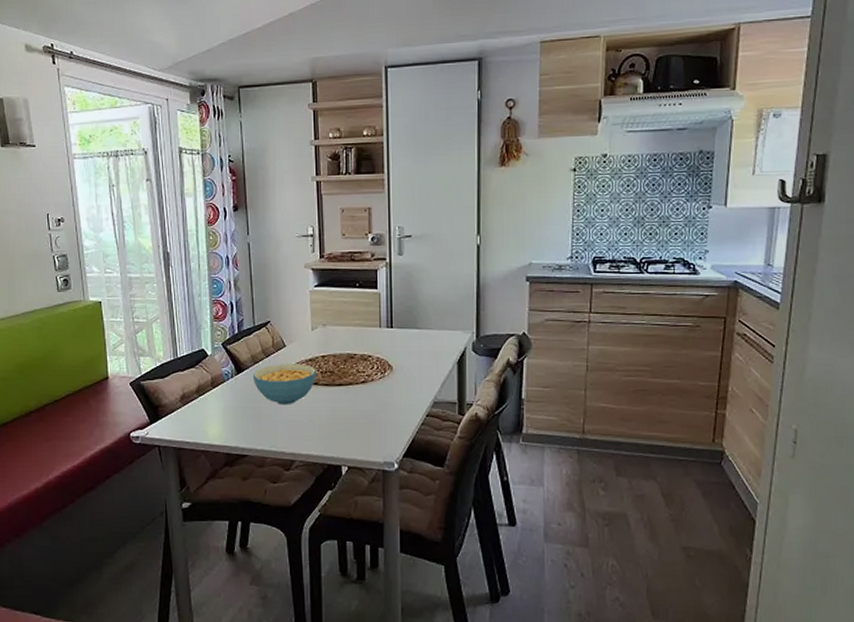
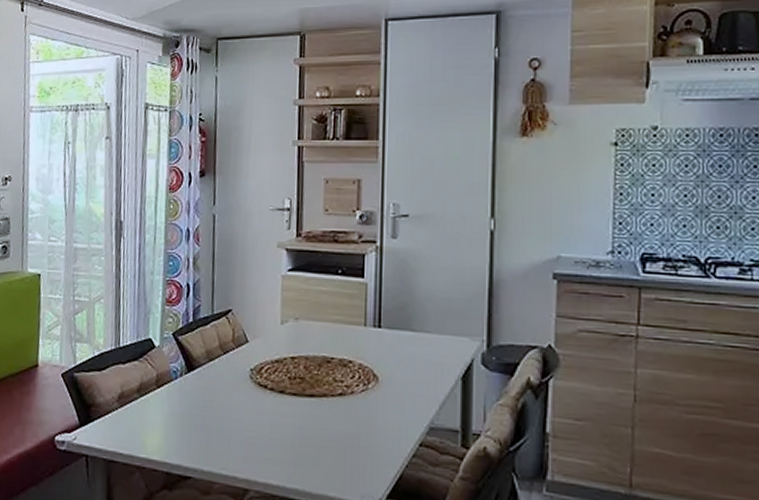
cereal bowl: present [252,364,316,405] -> none [205,363,283,417]

